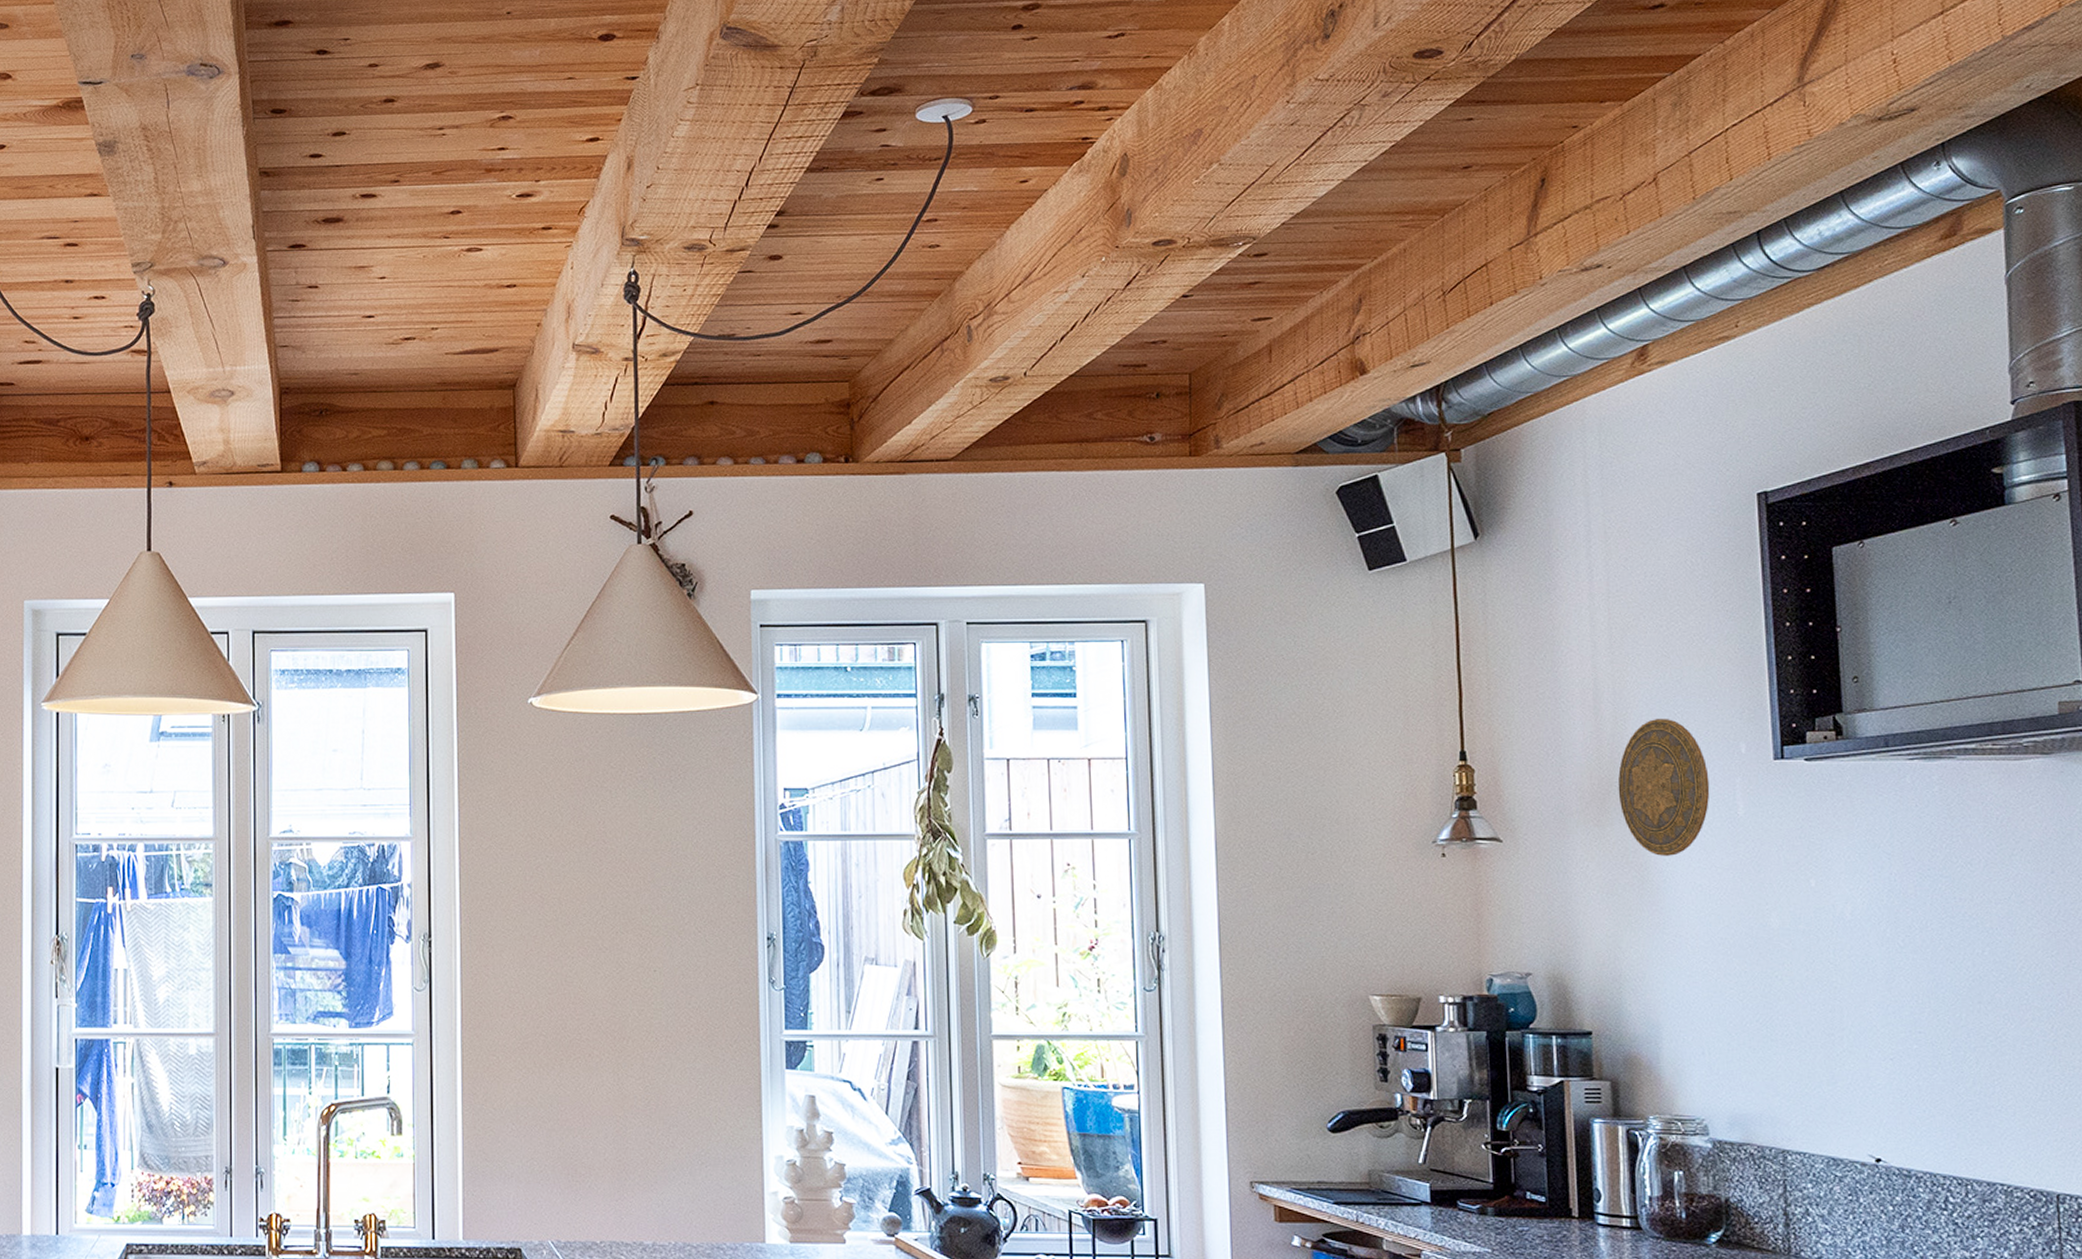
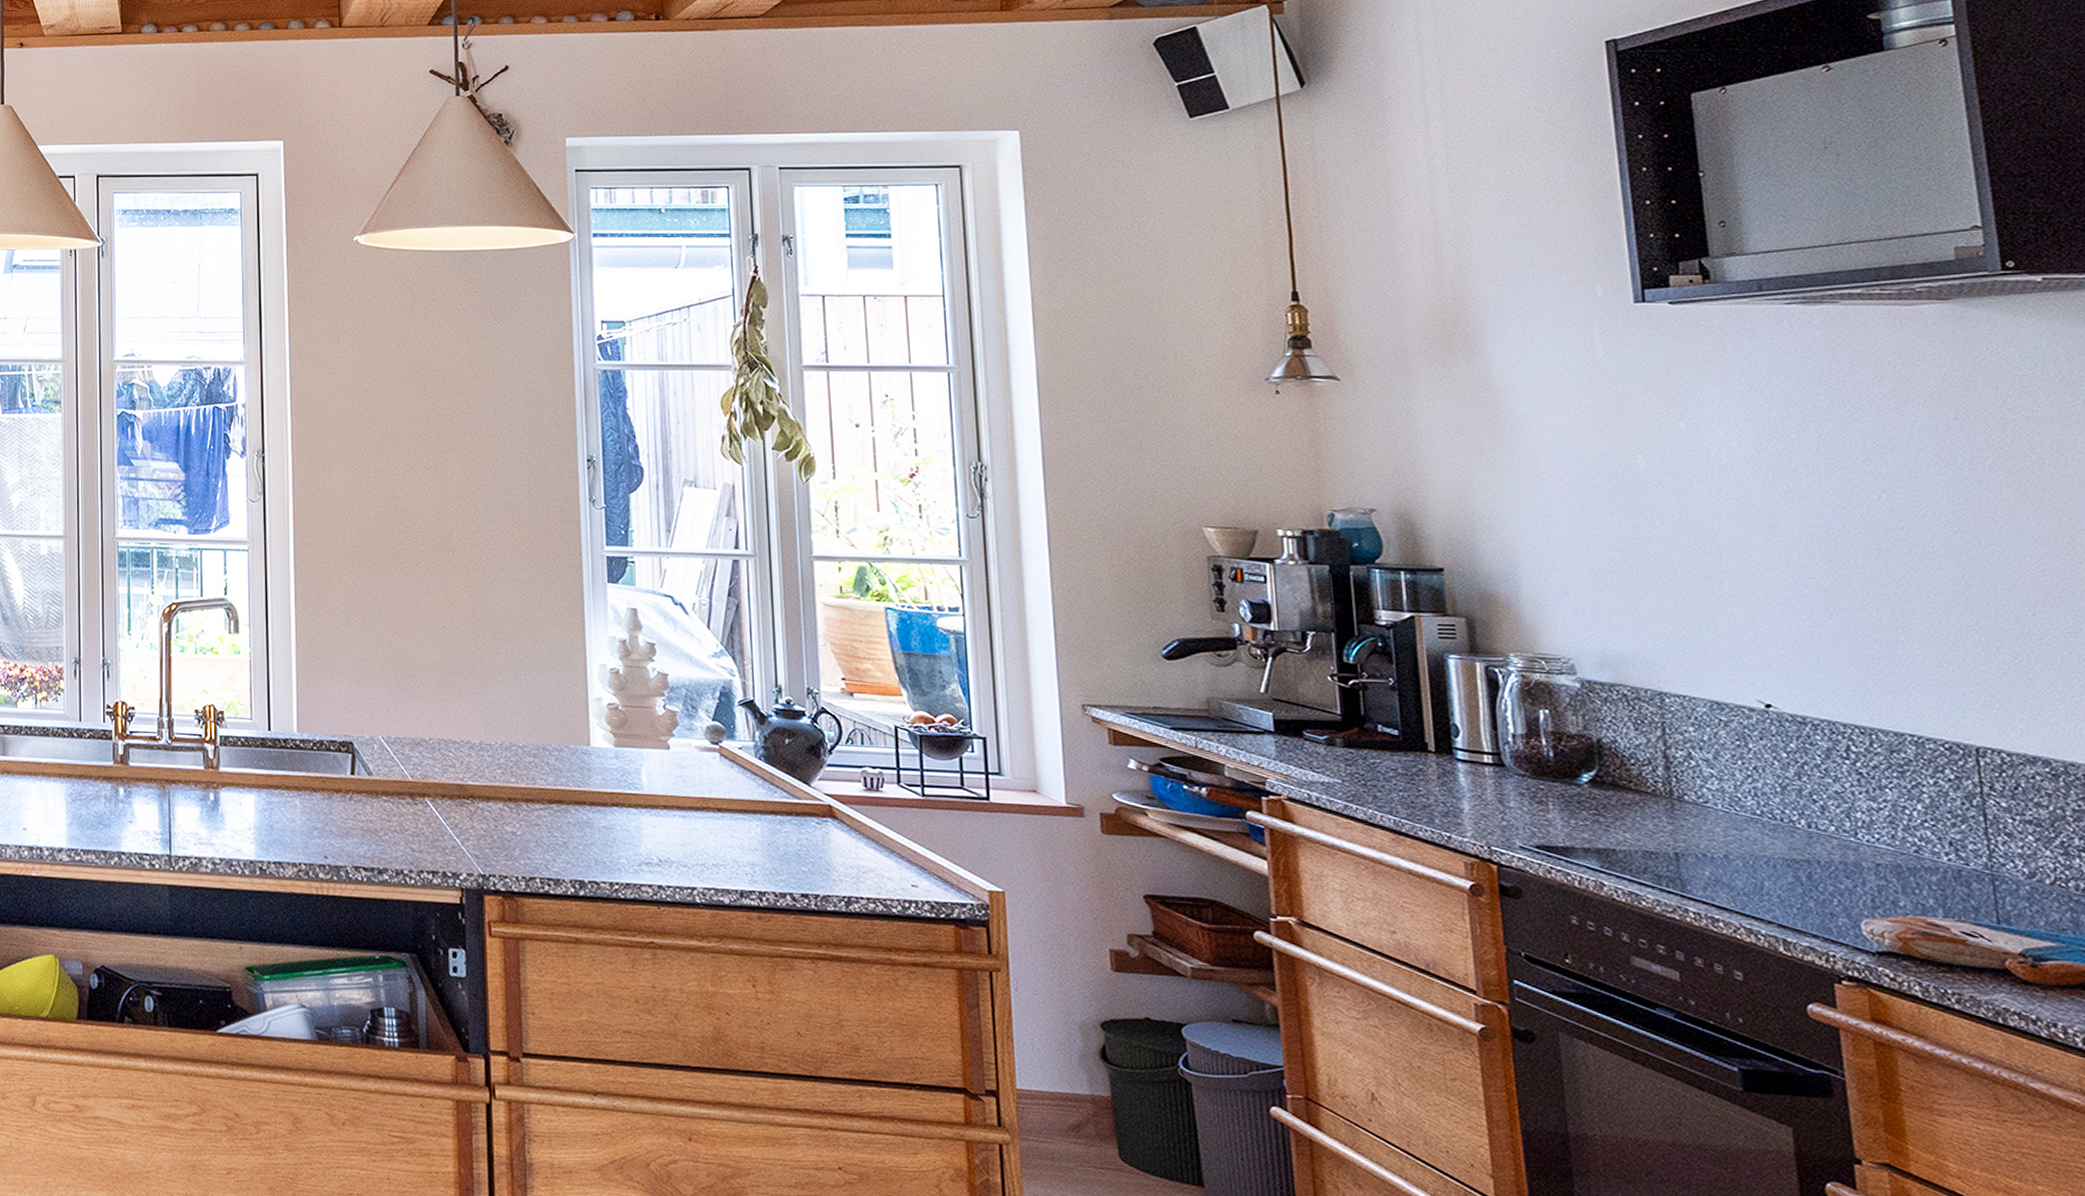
decorative plate: present [1618,718,1710,856] -> none [1463,261,1565,396]

